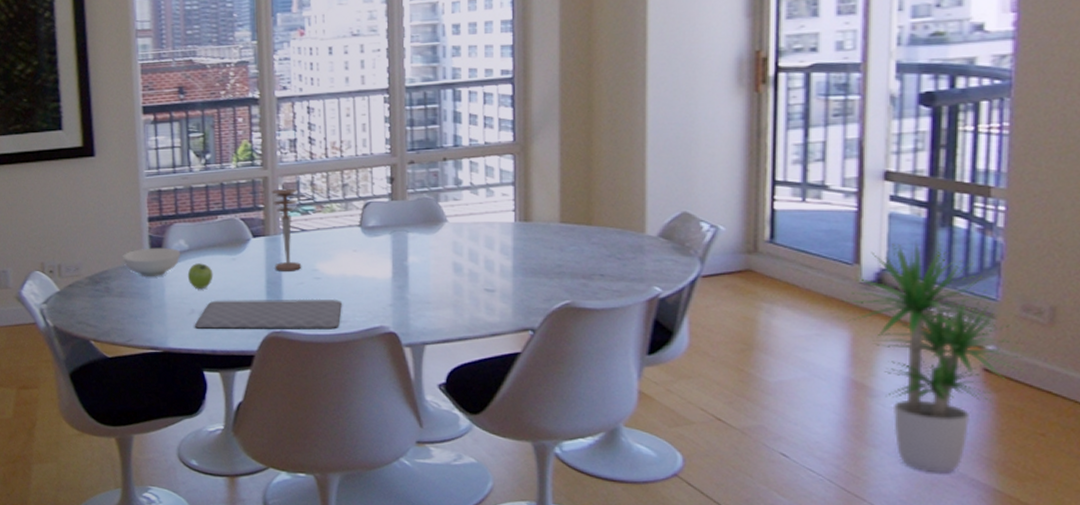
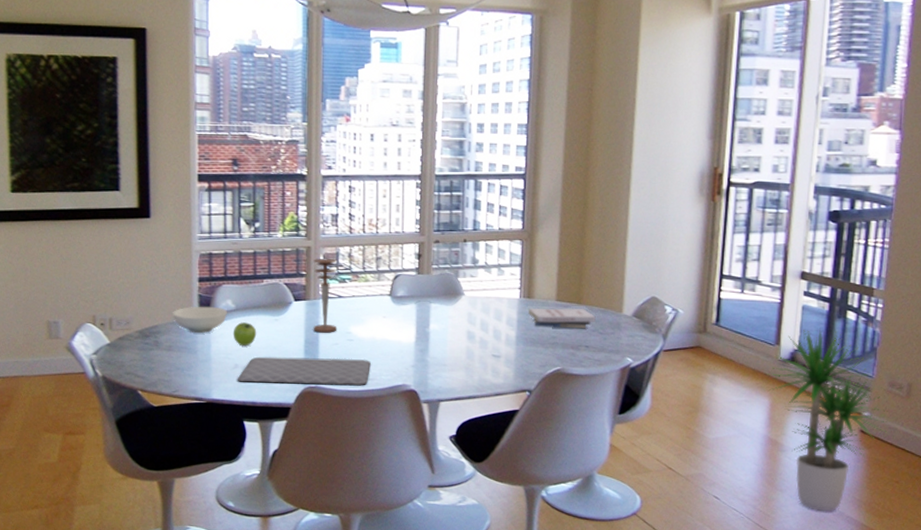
books: none [525,230,611,255] -> present [528,307,596,329]

